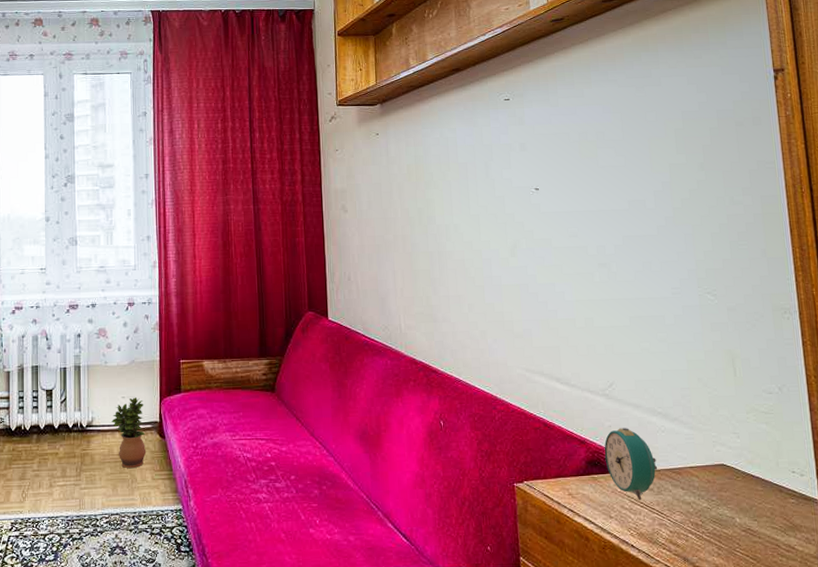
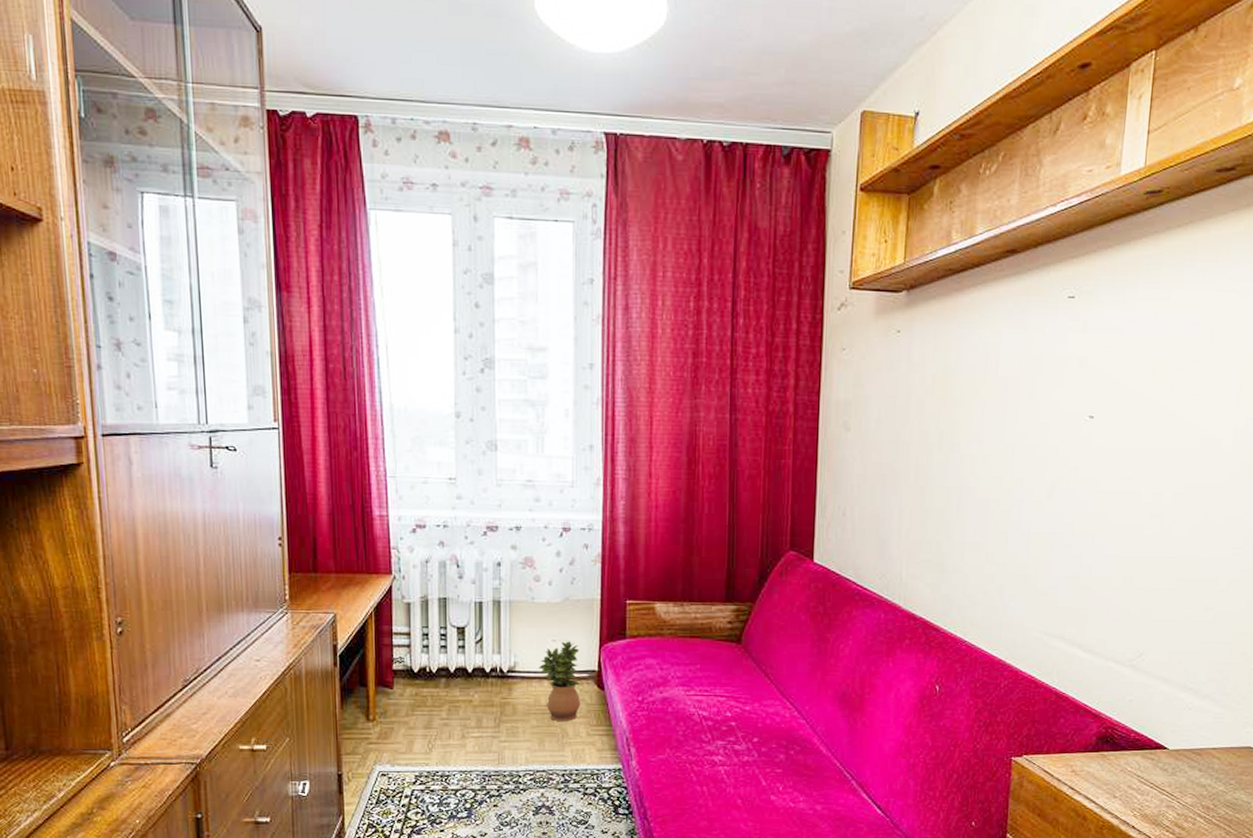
alarm clock: present [604,428,658,500] -> none [1119,703,1177,781]

